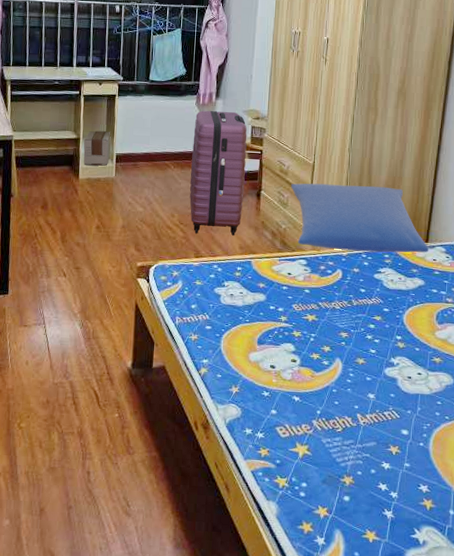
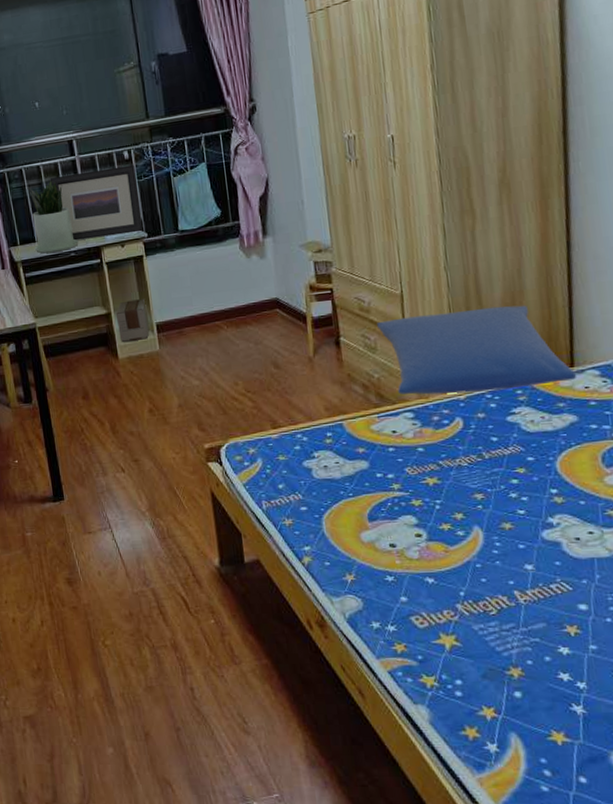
planter: none [24,17,64,78] -> present [28,181,79,253]
picture frame: none [49,15,123,75] -> present [49,164,143,241]
suitcase: present [189,110,248,236] -> none [242,249,321,401]

